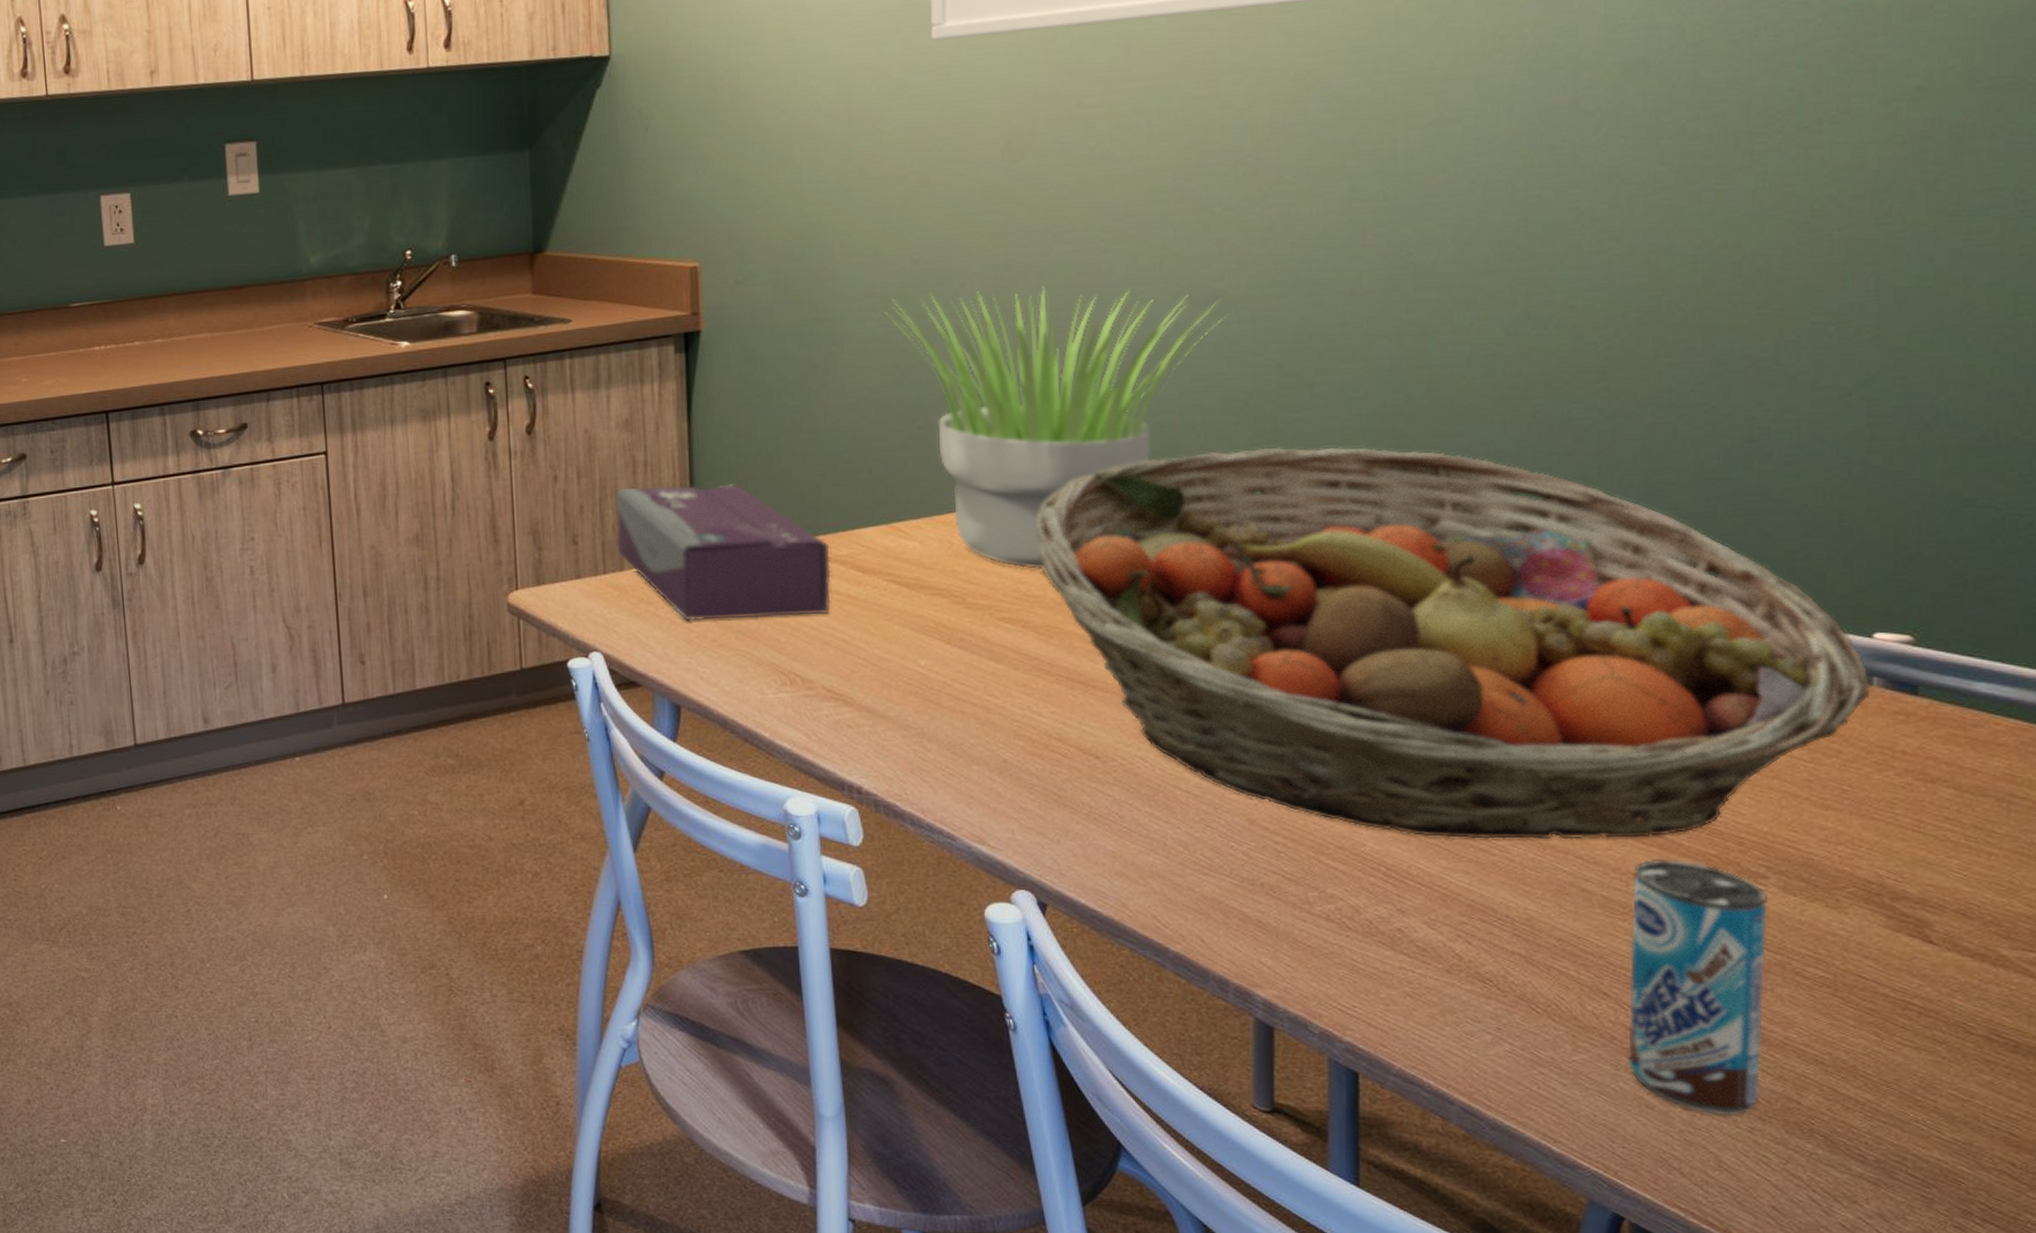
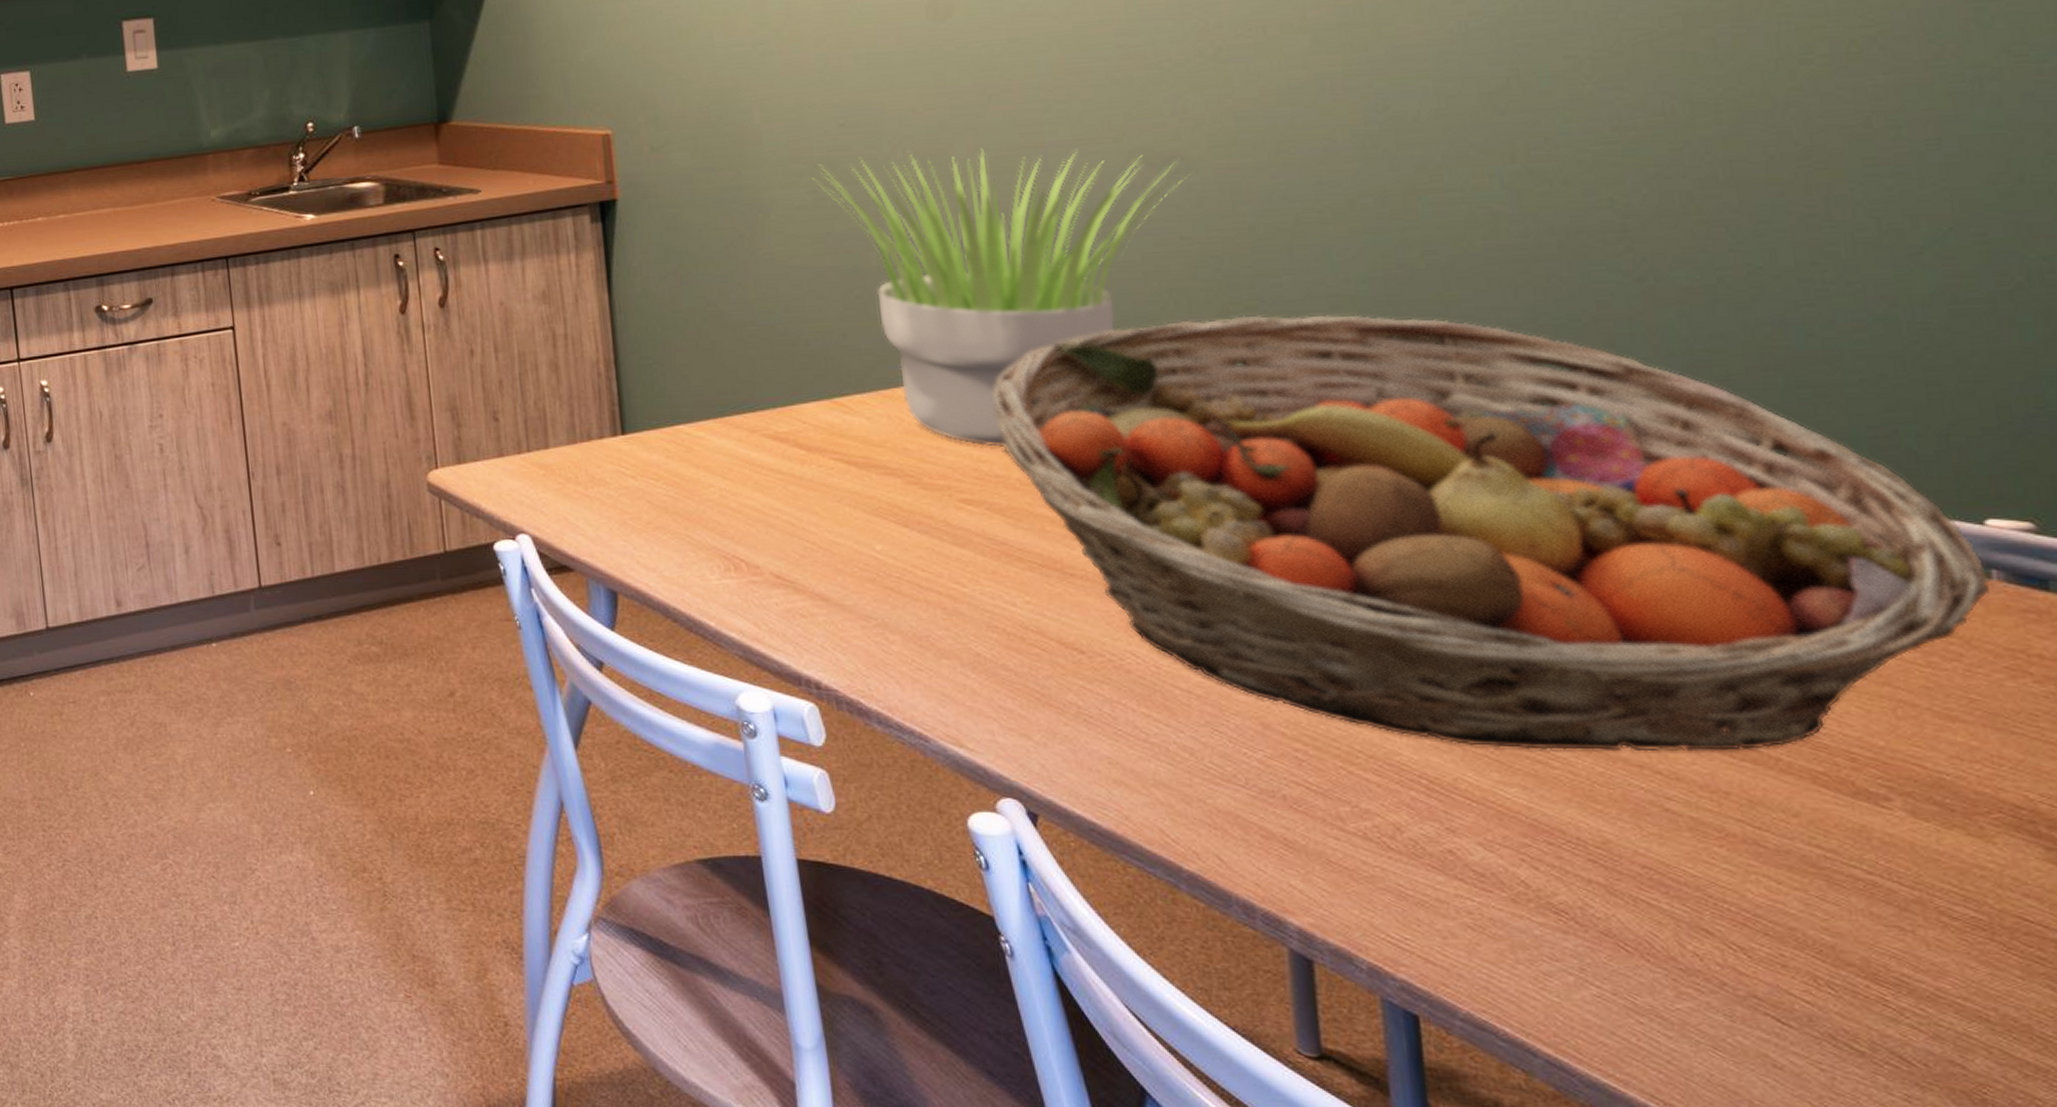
tissue box: present [615,484,831,621] -> none [535,358,773,502]
beverage can: present [1627,860,1767,1117] -> none [1725,776,1914,1081]

